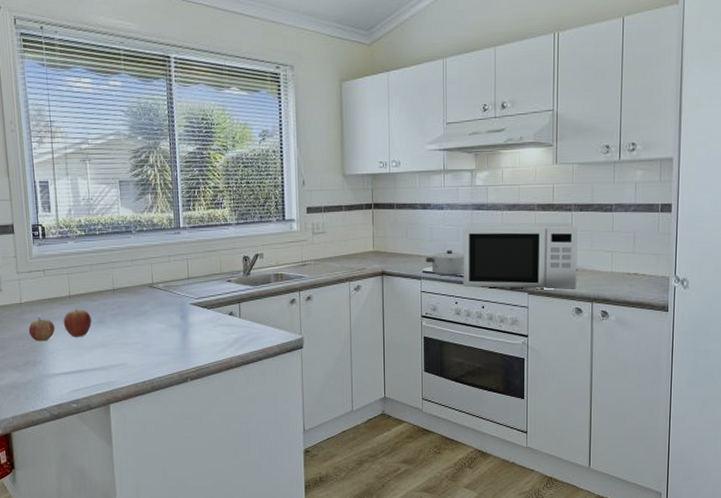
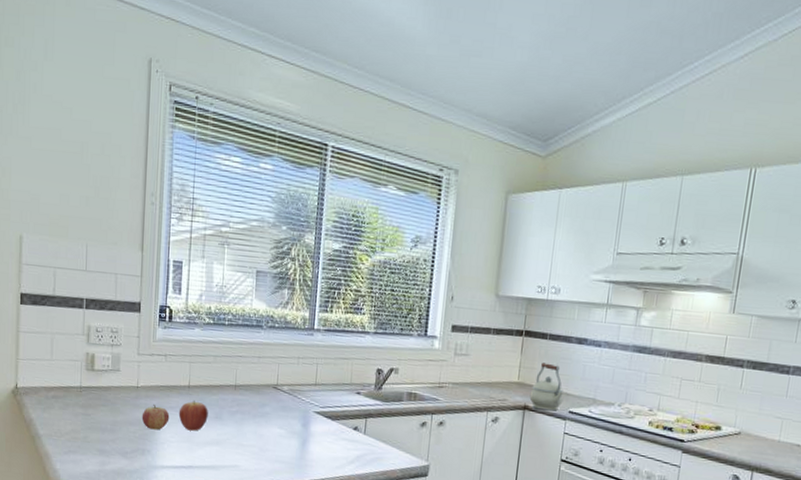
kettle: none [385,230,417,273] -> present [529,362,564,411]
cooking pot: present [425,250,464,276] -> none [573,392,617,422]
microwave: present [463,222,578,290] -> none [611,366,748,455]

